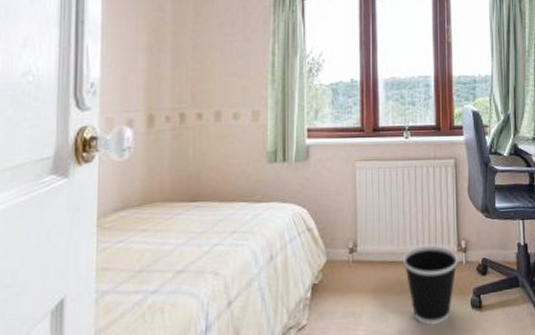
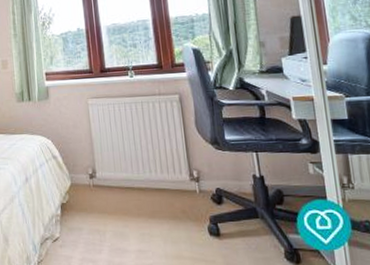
wastebasket: present [403,245,458,325] -> none [138,174,192,248]

